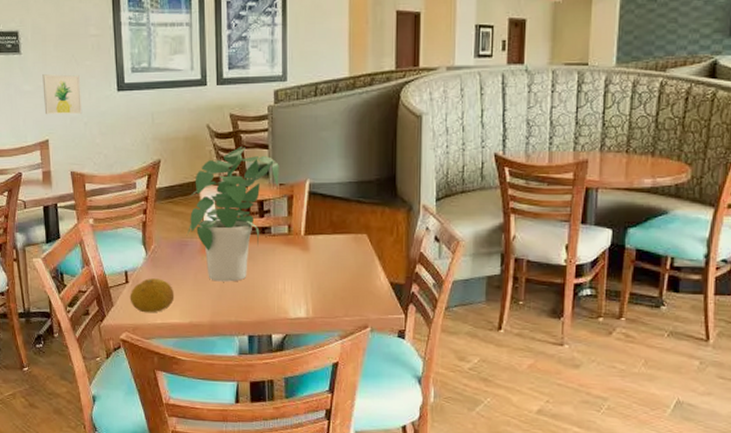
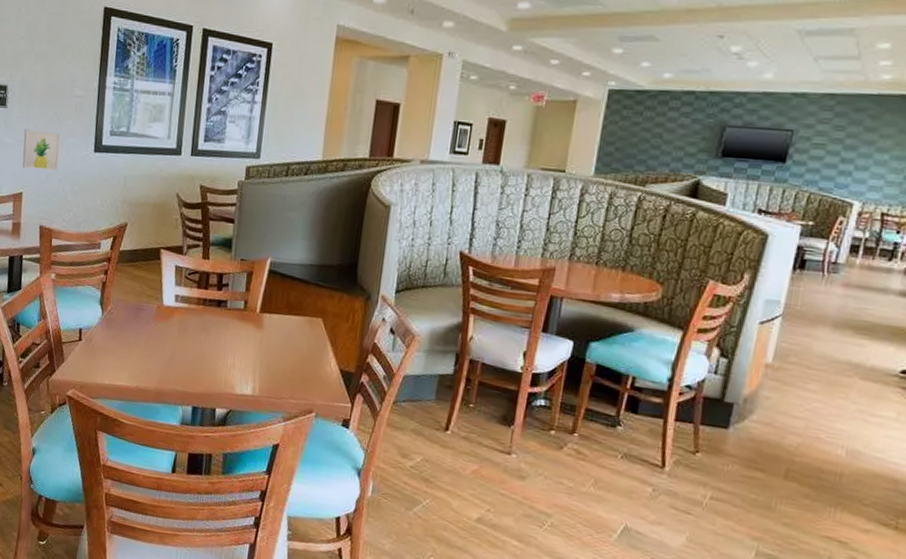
fruit: present [130,278,175,313] -> none [80,338,125,374]
potted plant: present [186,147,279,282] -> none [143,218,243,351]

